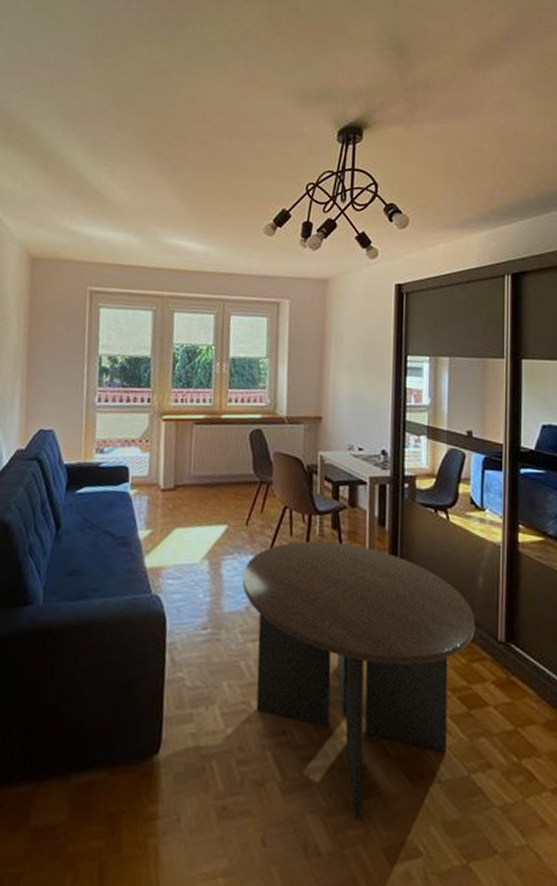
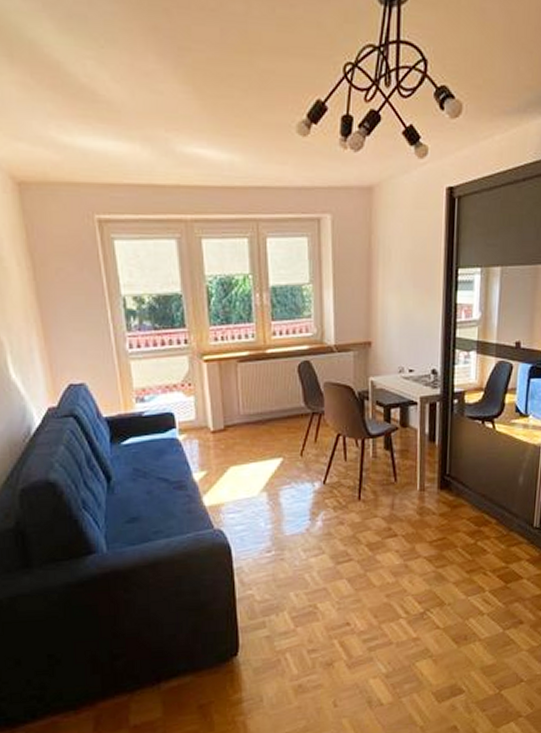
coffee table: present [242,540,475,820] -> none [300,461,515,677]

